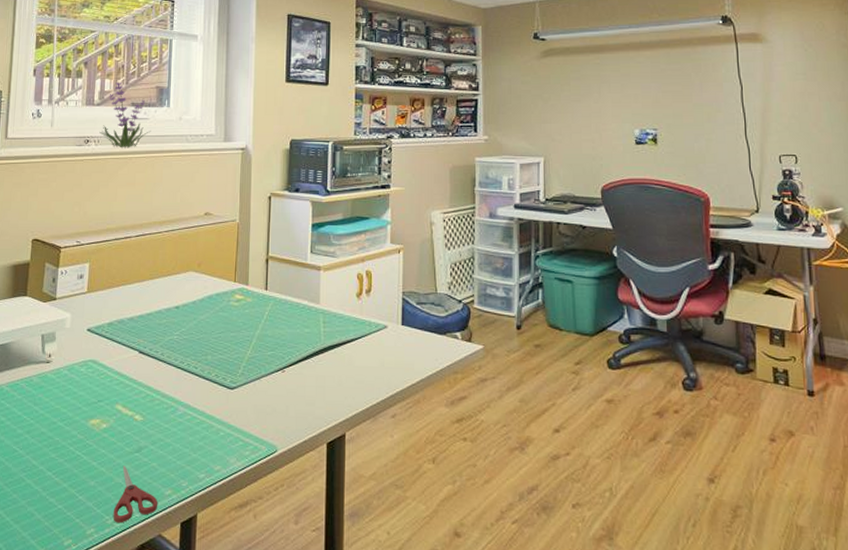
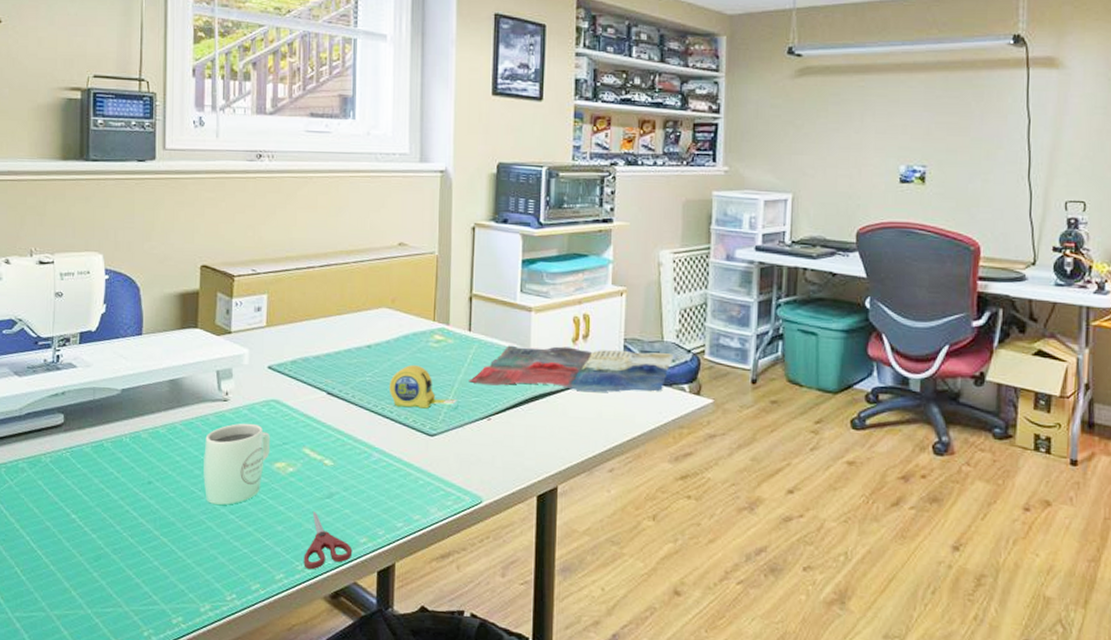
mug: none [25,383,87,463] -> present [203,423,270,506]
plant: present [99,81,151,148] -> none [273,86,334,166]
tape measure: none [194,322,256,364] -> present [389,364,459,410]
fabric swatch: none [265,301,447,343] -> present [468,345,674,392]

